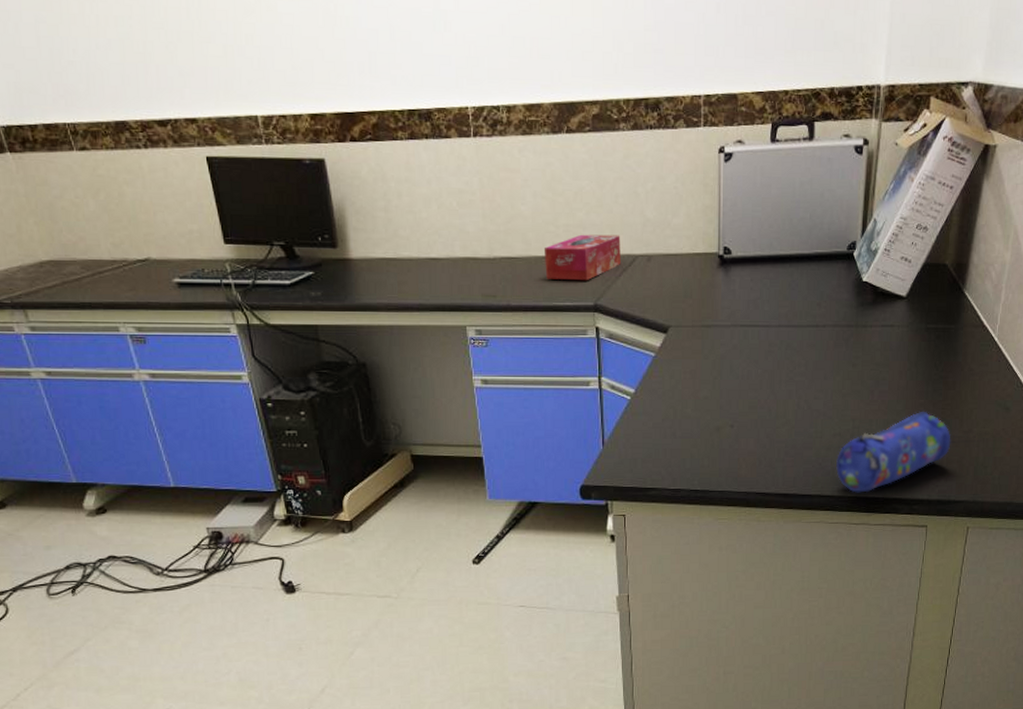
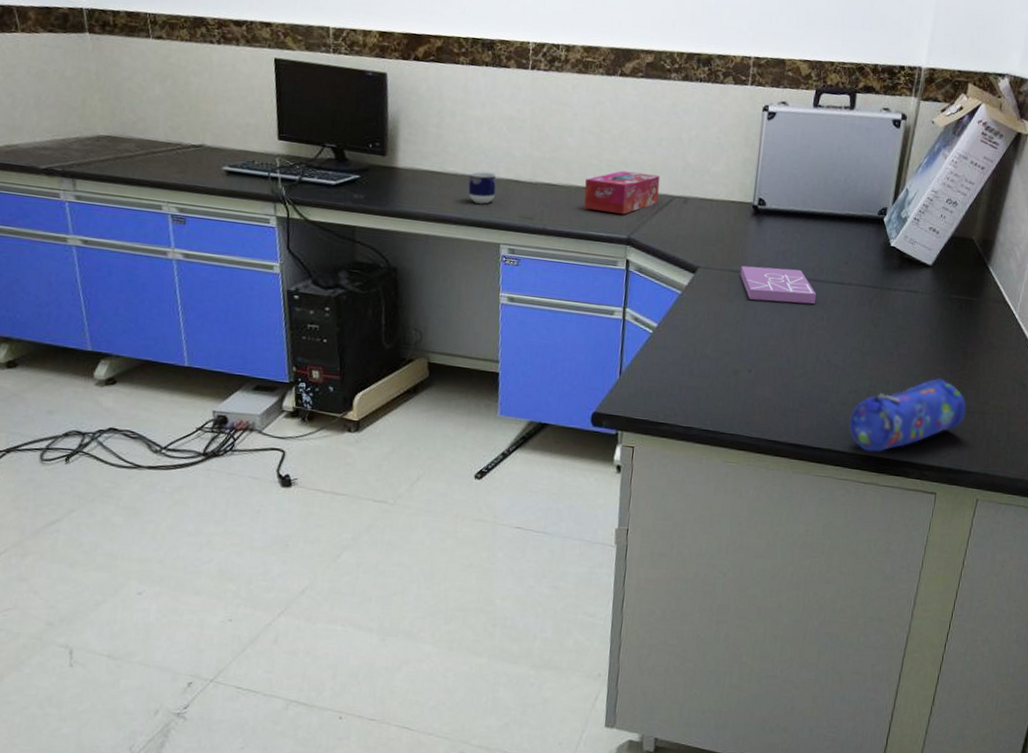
cup: none [423,252,455,287] -> present [467,170,497,204]
book: none [712,316,792,354] -> present [740,265,817,304]

